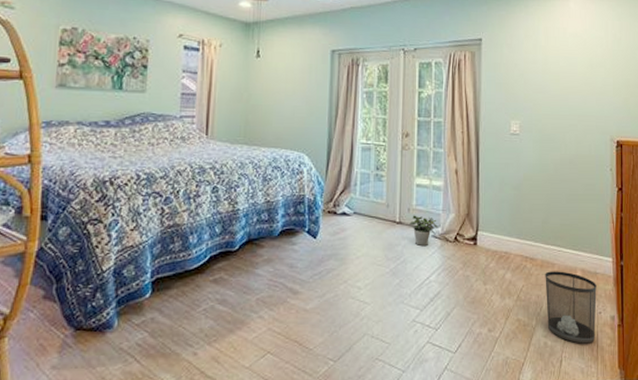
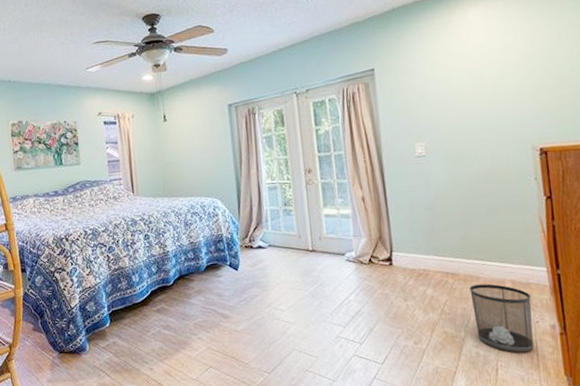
potted plant: present [410,215,438,247] -> none [322,242,351,271]

